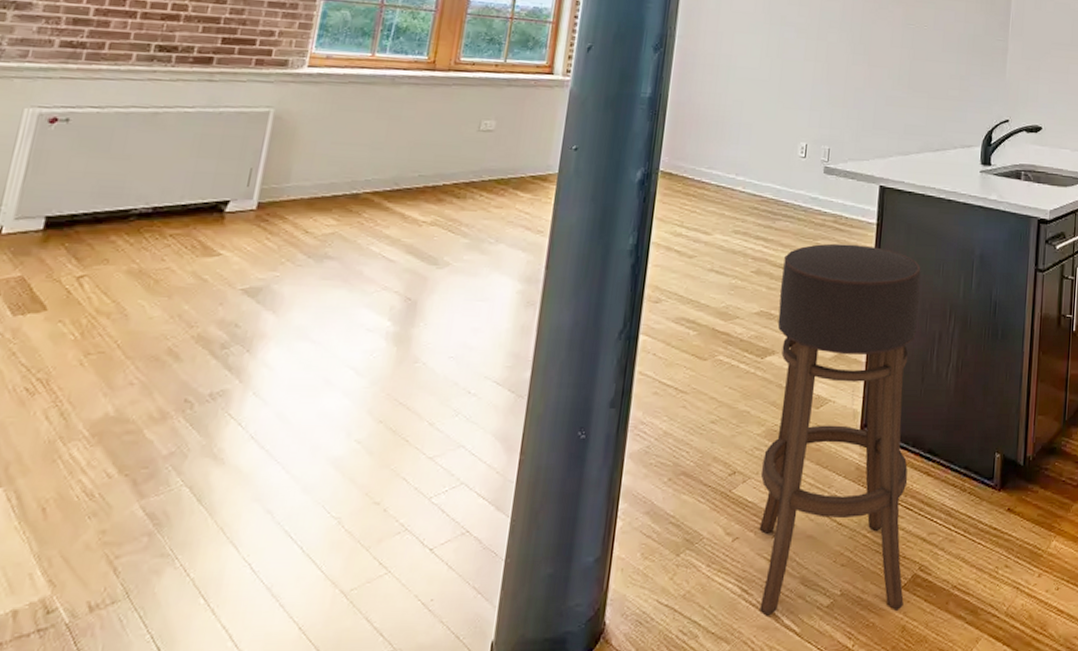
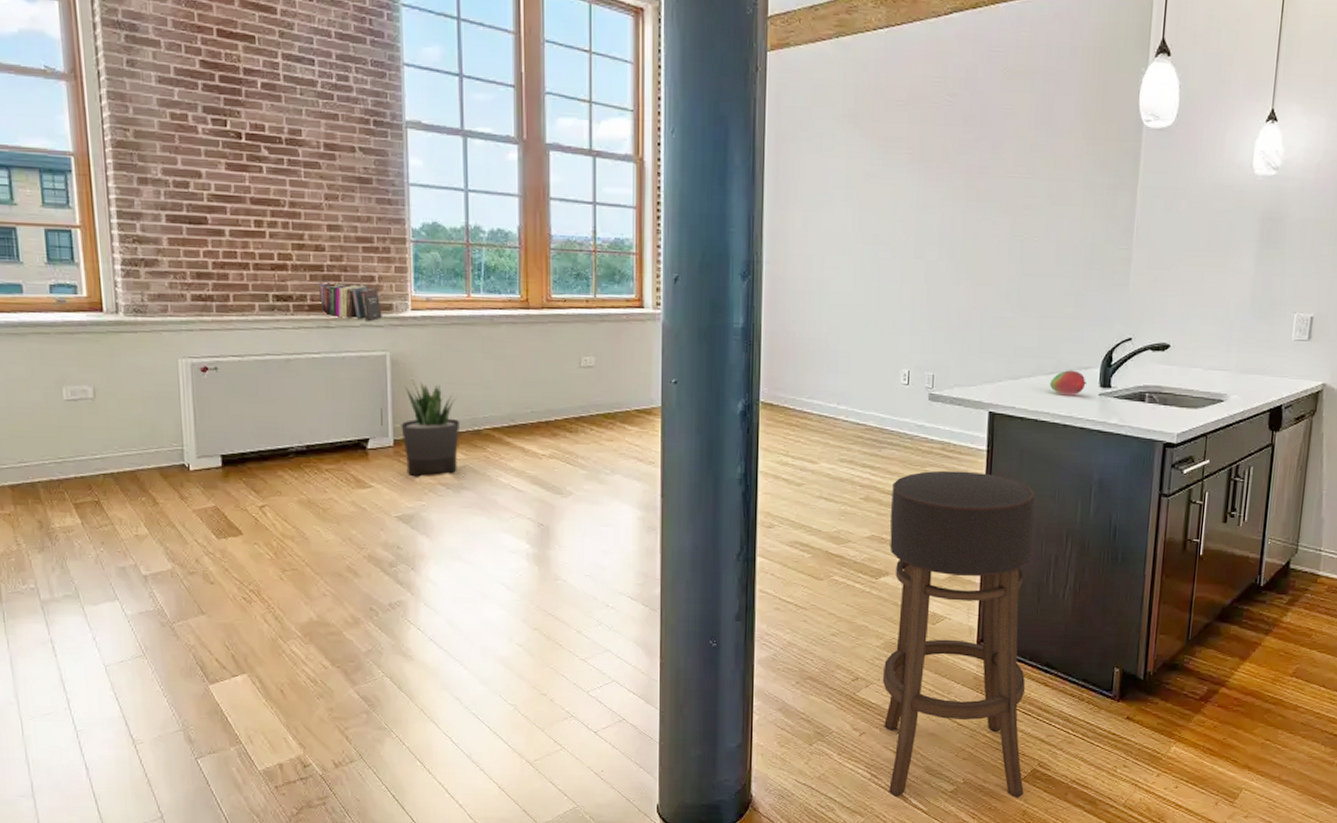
books: none [206,33,276,77] -> present [315,280,382,322]
planter: none [265,137,339,245] -> present [401,379,461,478]
fruit: none [935,148,969,172] -> present [1049,370,1086,396]

